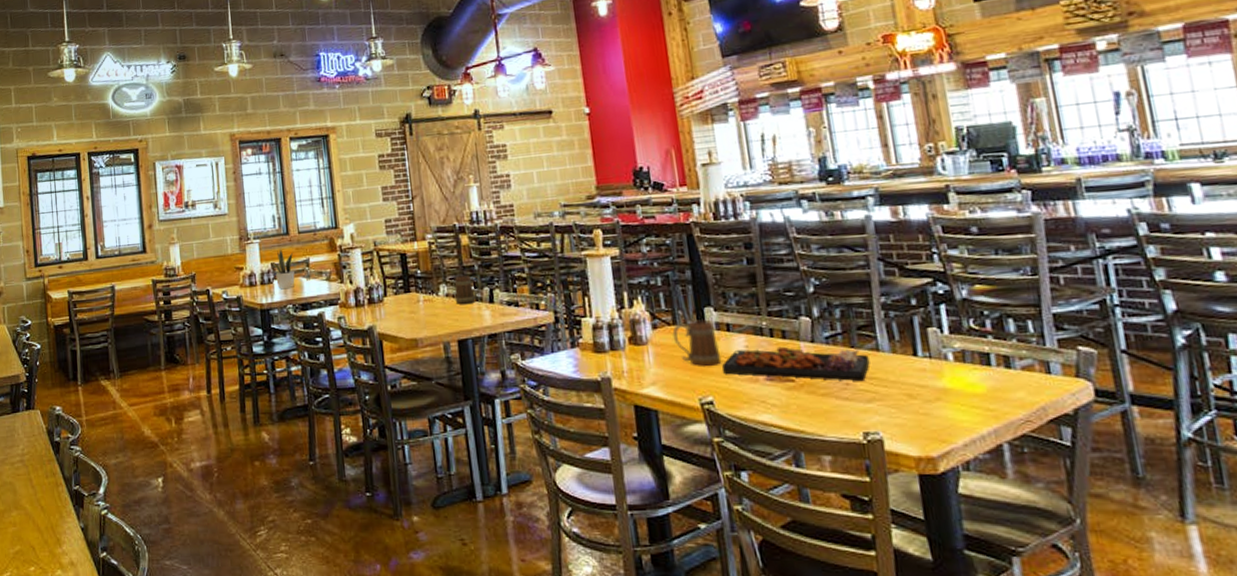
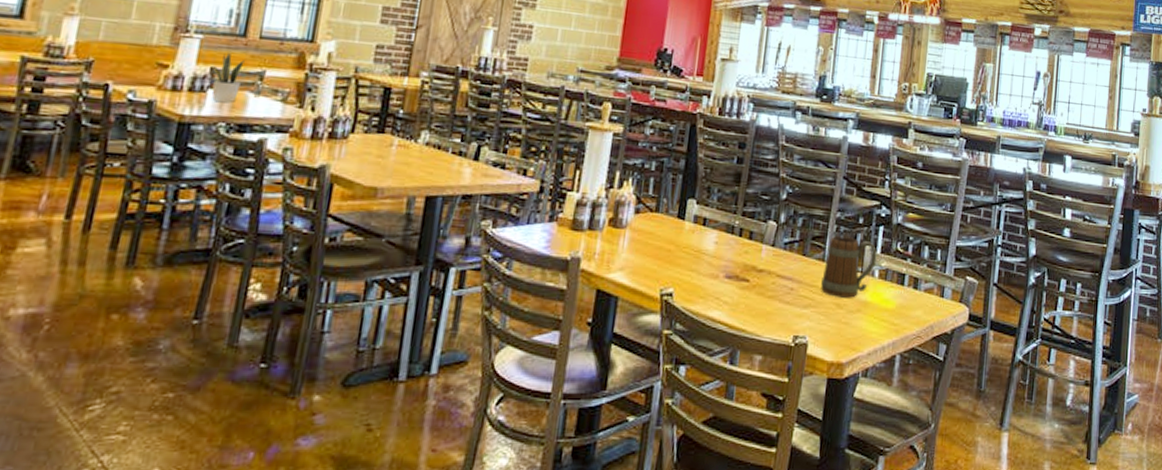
beer mug: present [454,275,482,305] -> none [434,125,472,158]
beer mug: present [672,319,722,367] -> none [652,210,693,258]
food tray: present [722,346,870,382] -> none [689,245,815,288]
beer mug: none [879,321,947,387] -> present [821,236,877,298]

